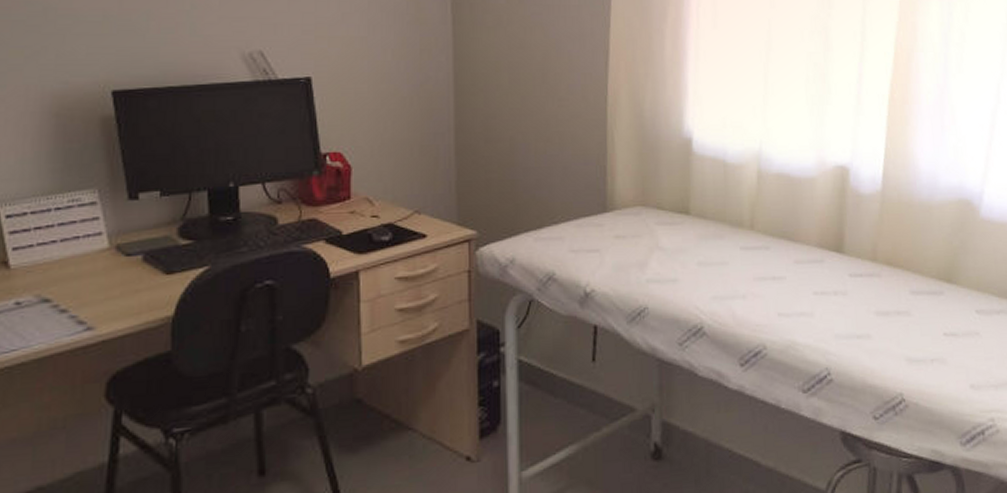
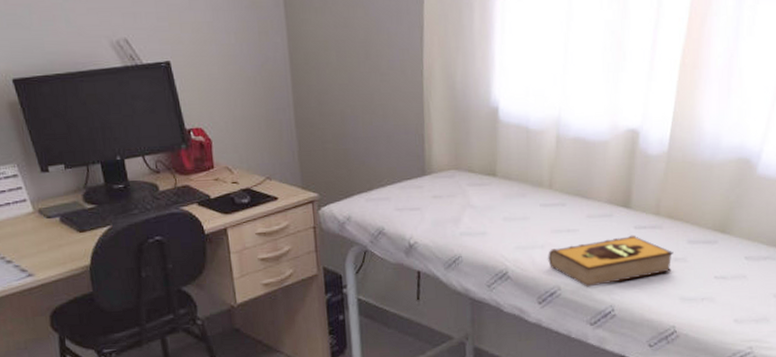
hardback book: none [749,284,895,346] -> present [547,235,674,287]

